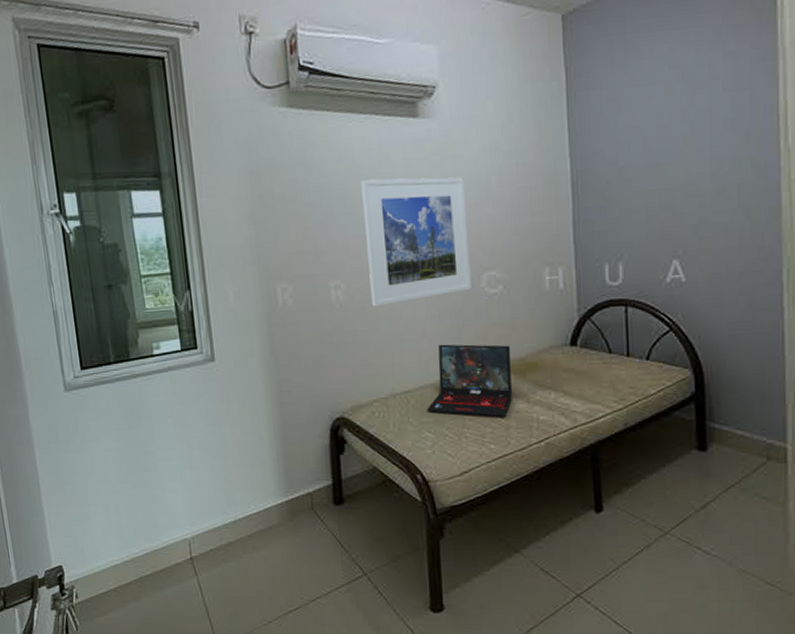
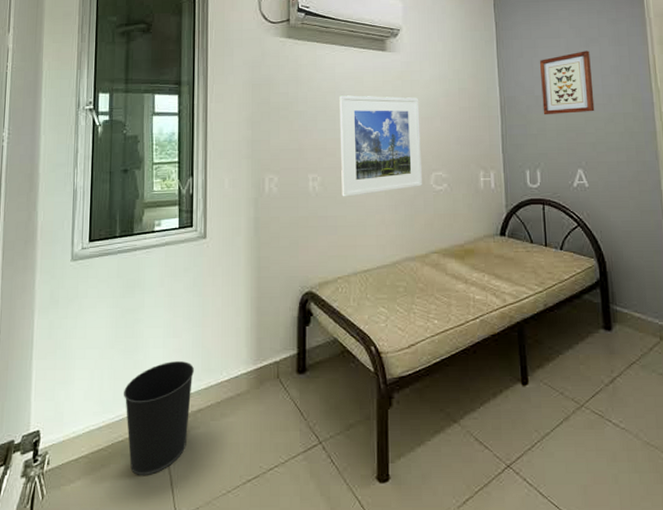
wastebasket: none [144,494,219,607] -> present [123,361,194,475]
laptop: present [426,344,512,417] -> none [382,230,453,295]
wall art: none [626,100,699,192] -> present [540,50,595,115]

